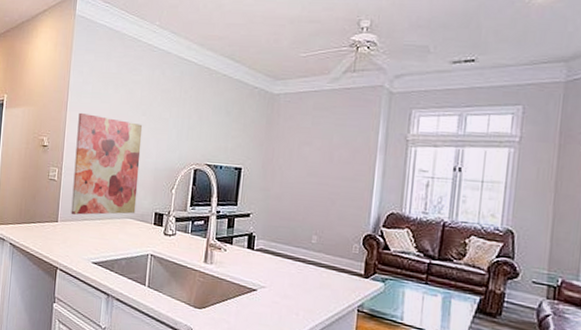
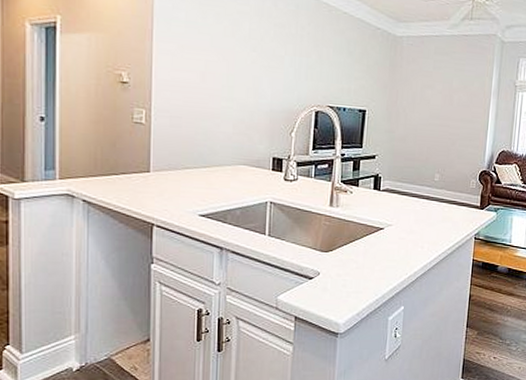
wall art: present [71,112,143,215] -> none [167,44,254,163]

